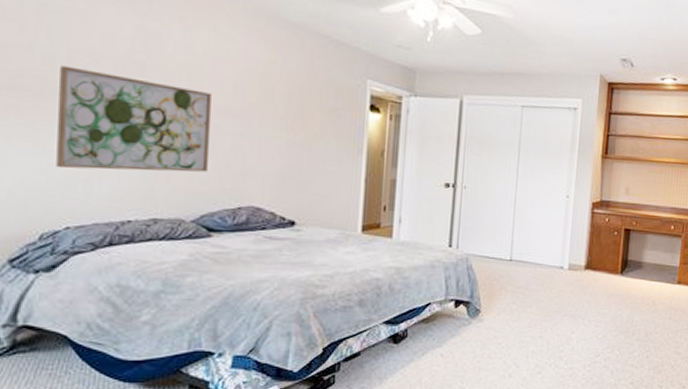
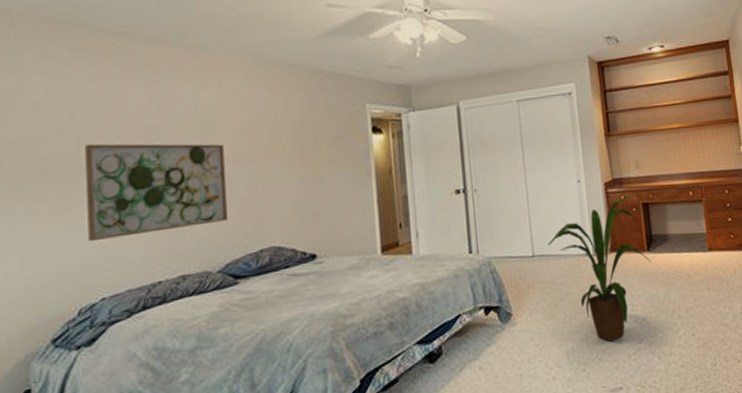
house plant: none [527,220,623,351] -> present [548,197,652,342]

